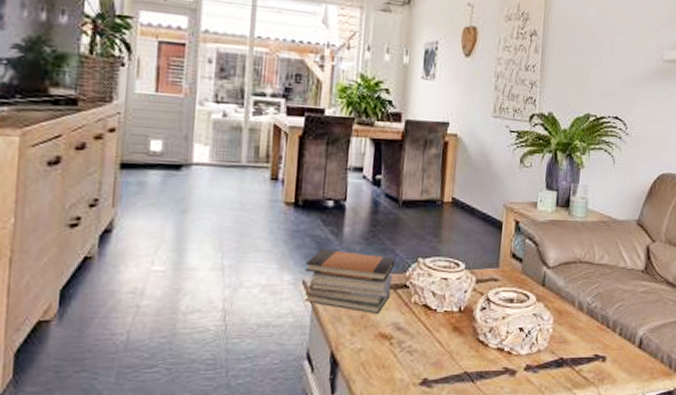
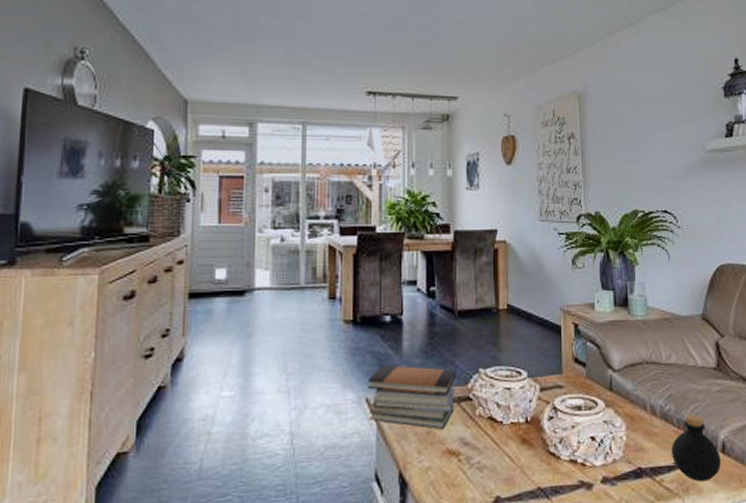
bottle: none [592,312,637,373] -> present [671,414,721,482]

